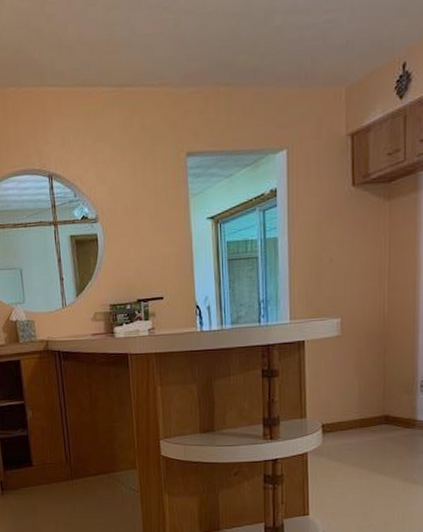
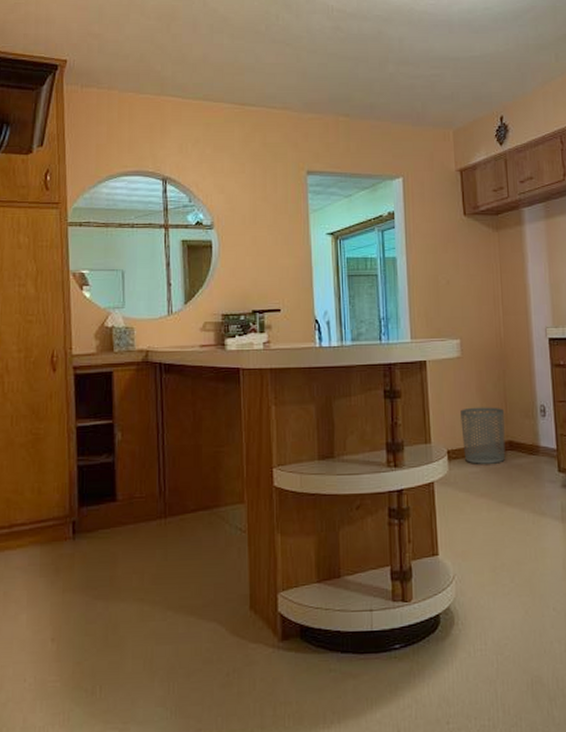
waste bin: none [337,383,383,437] -> present [460,407,506,464]

